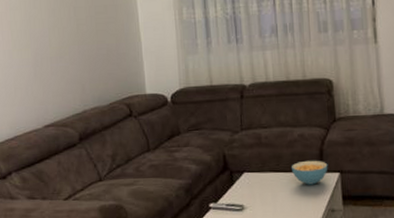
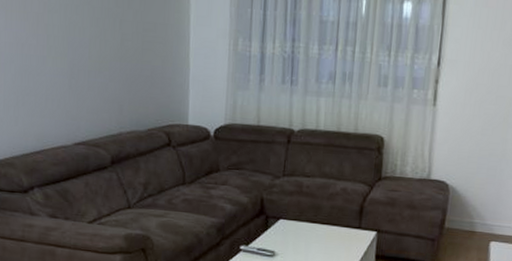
cereal bowl: present [291,160,328,185] -> none [328,215,366,240]

